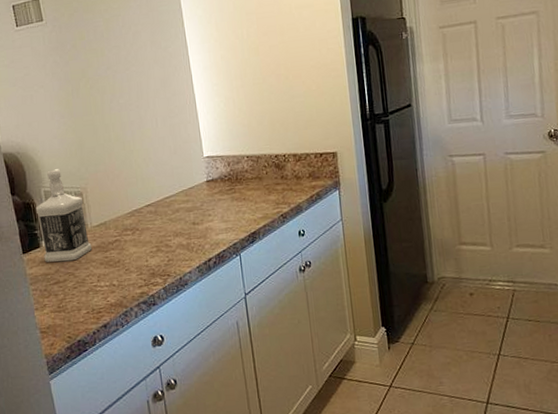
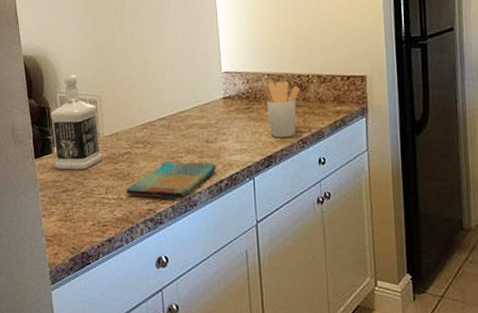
dish towel: none [117,242,203,281] -> present [126,161,215,199]
utensil holder: none [243,161,278,215] -> present [262,80,300,138]

